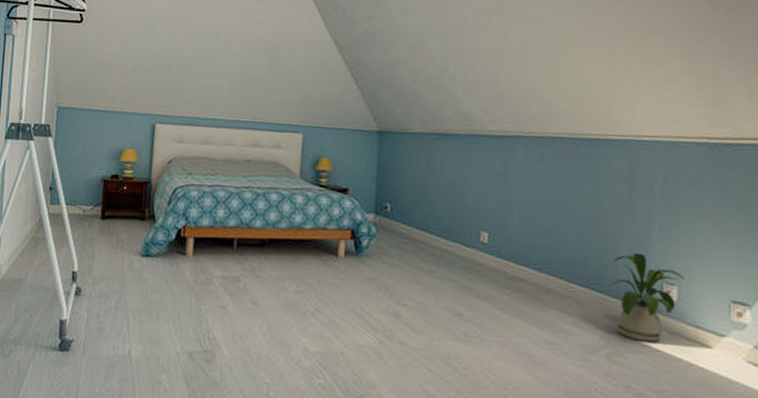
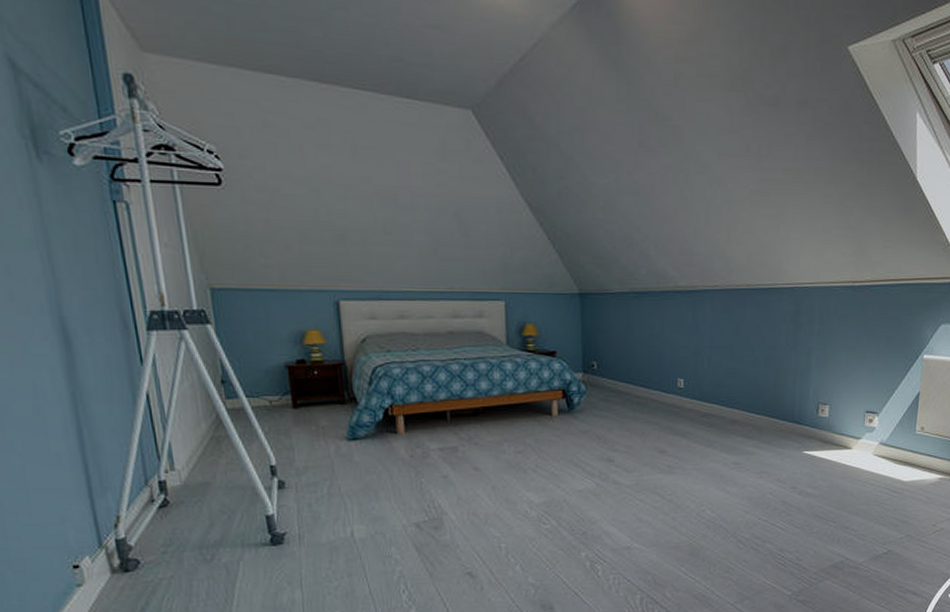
house plant: present [608,252,685,343] -> none [779,382,835,451]

